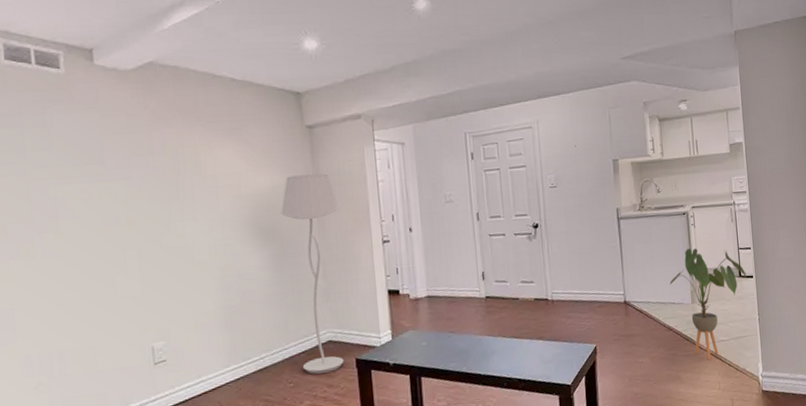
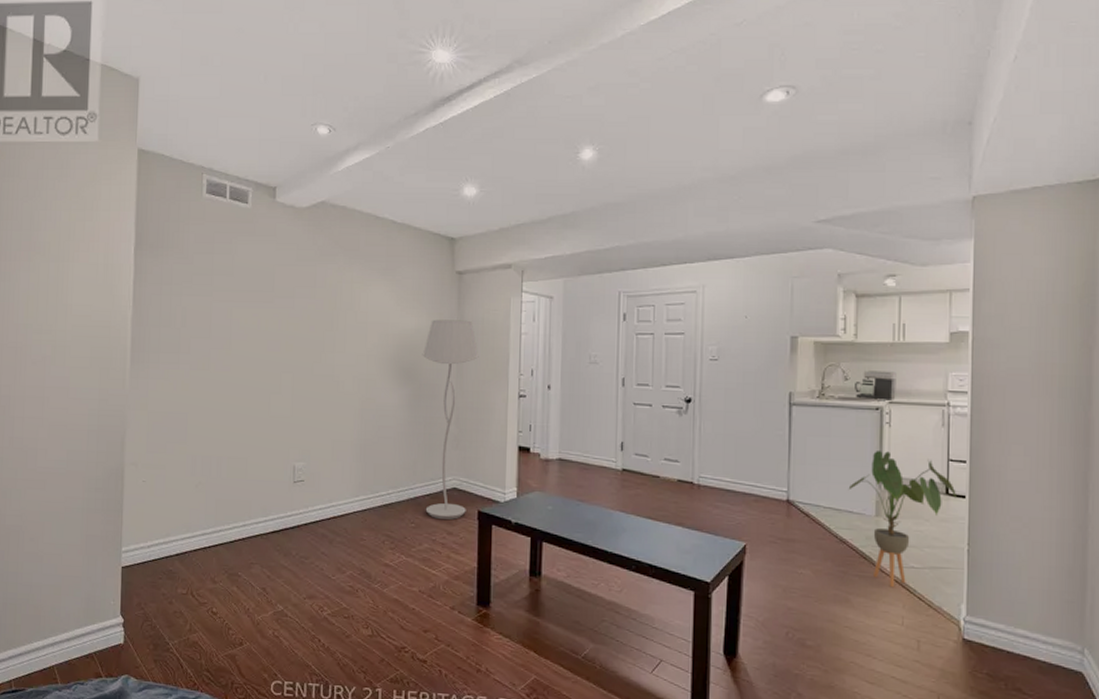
coffee maker: none [665,181,697,207] -> present [855,370,897,402]

